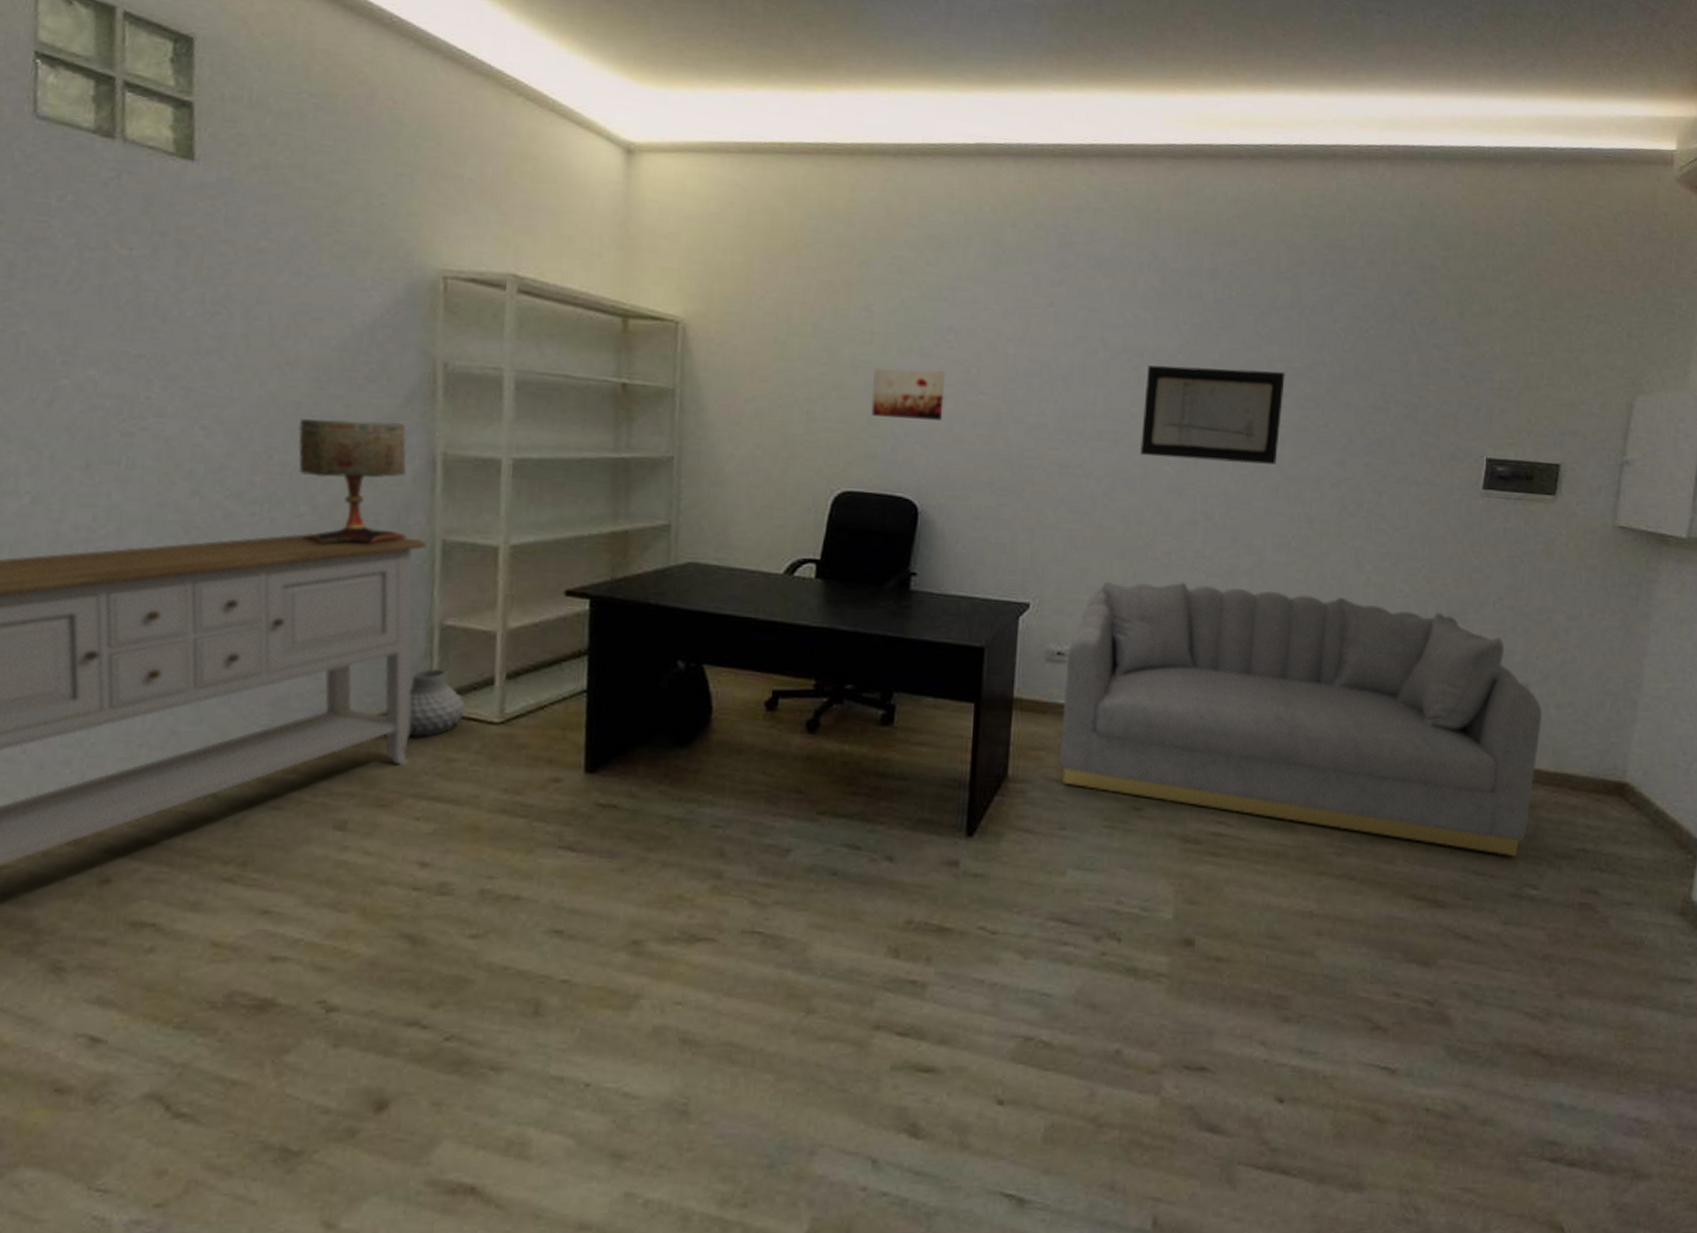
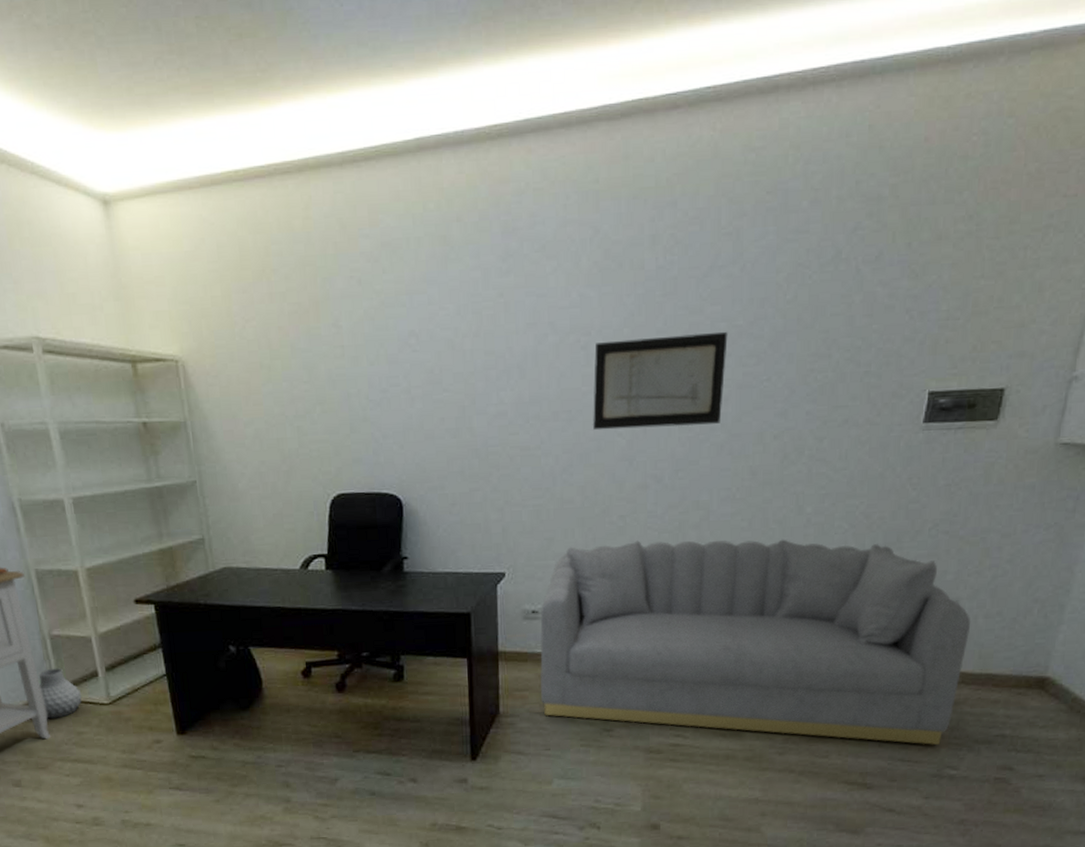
wall art: present [871,368,945,421] -> none [348,375,414,424]

